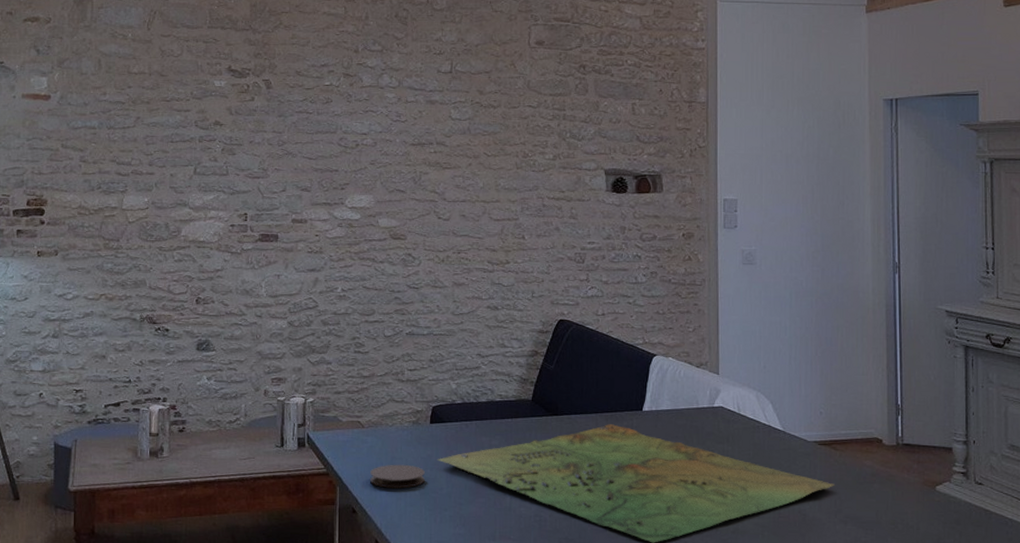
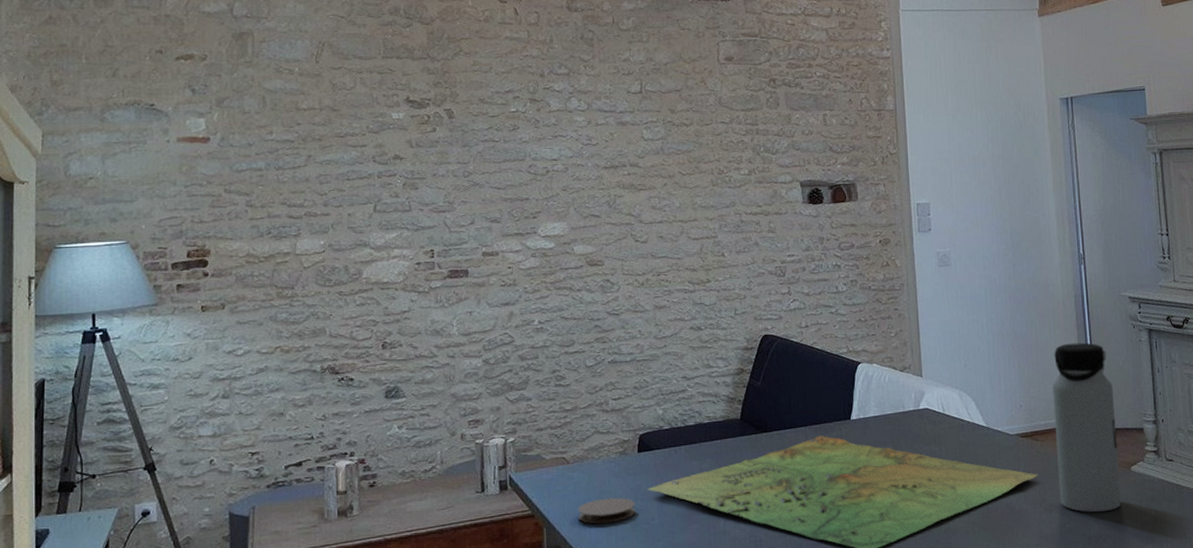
water bottle: none [856,353,923,530] -> present [1052,342,1122,513]

